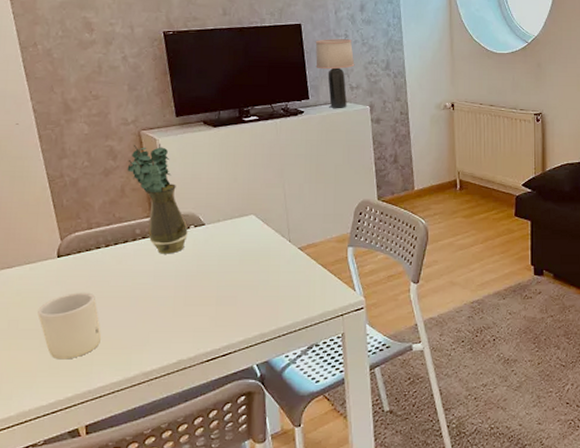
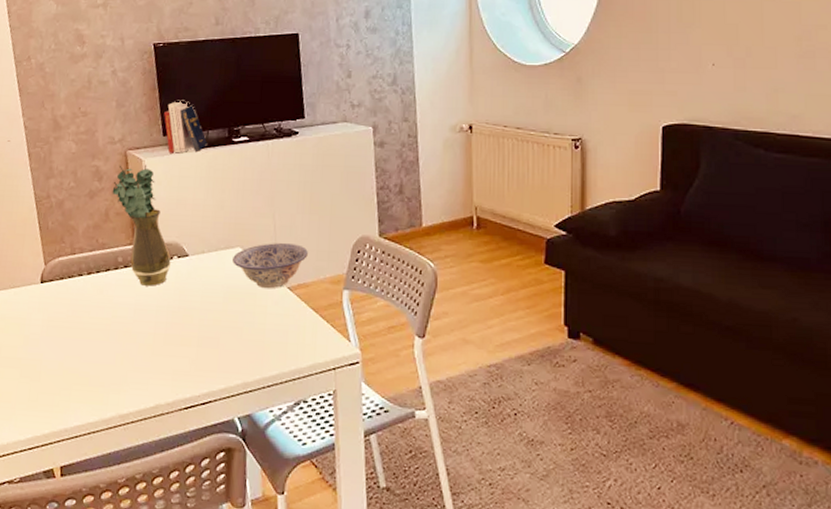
mug: present [37,292,101,360] -> none [19,321,80,393]
books: none [176,83,220,132] -> present [164,100,208,153]
bowl: none [247,210,316,250] -> present [233,243,308,289]
table lamp: present [315,39,355,109] -> none [313,50,357,130]

